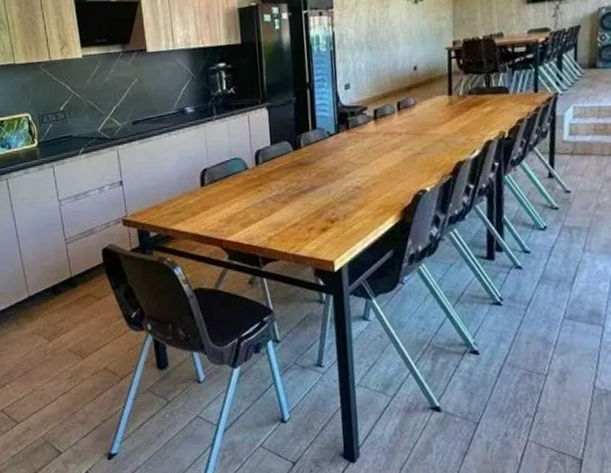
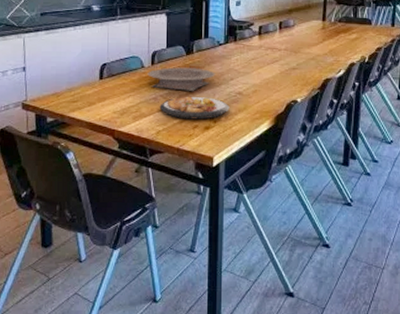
bowl: none [252,163,328,191] -> present [147,66,215,91]
plate: none [268,195,348,222] -> present [159,96,230,120]

